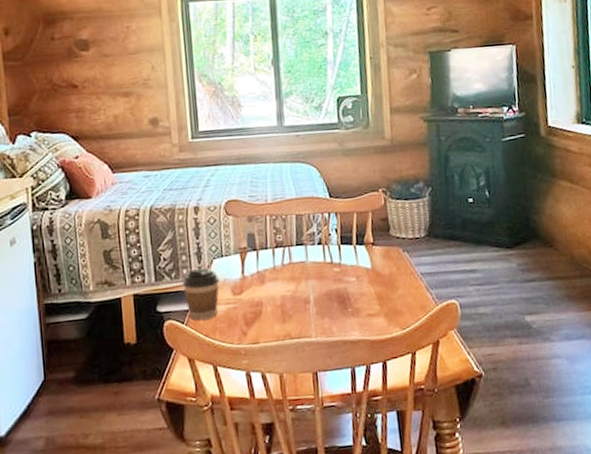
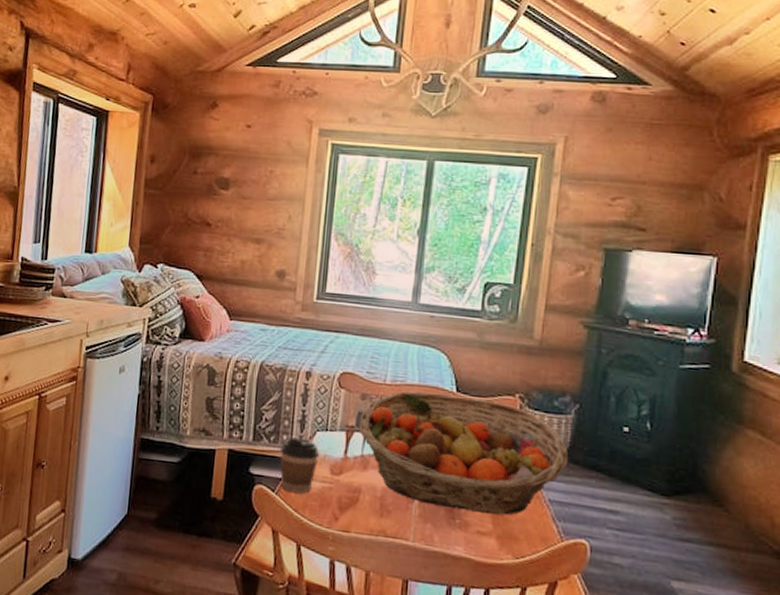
fruit basket: none [250,199,431,301] -> present [359,391,569,515]

